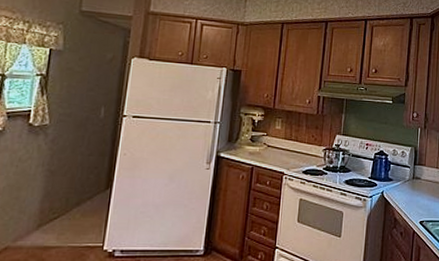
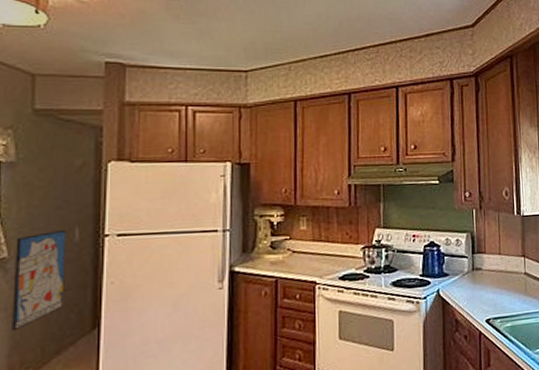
wall art: none [46,107,94,183] -> present [12,229,66,332]

